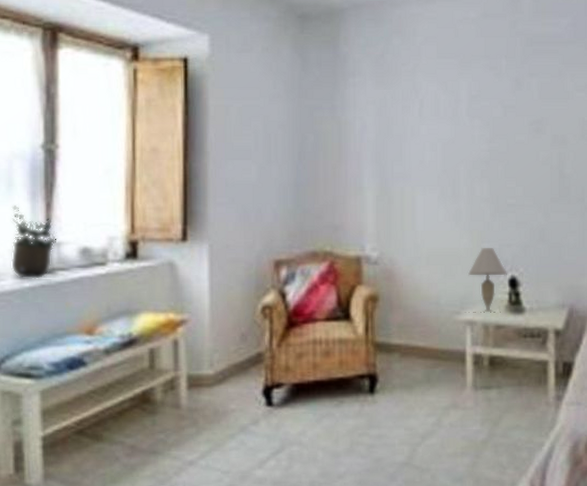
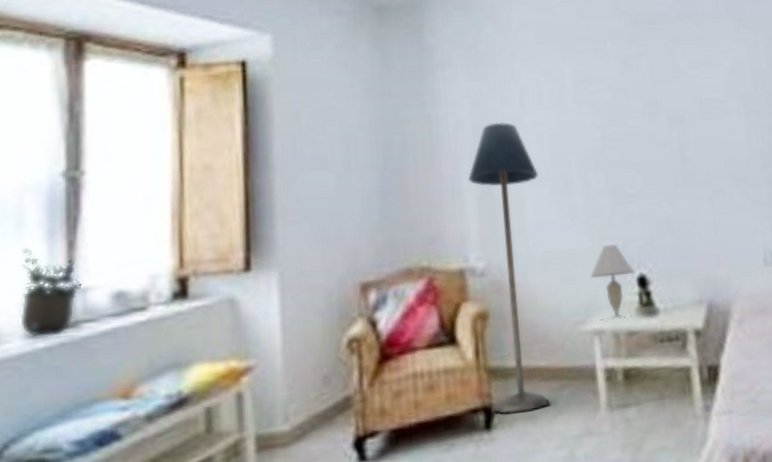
floor lamp: none [369,129,431,383] -> present [468,122,550,414]

